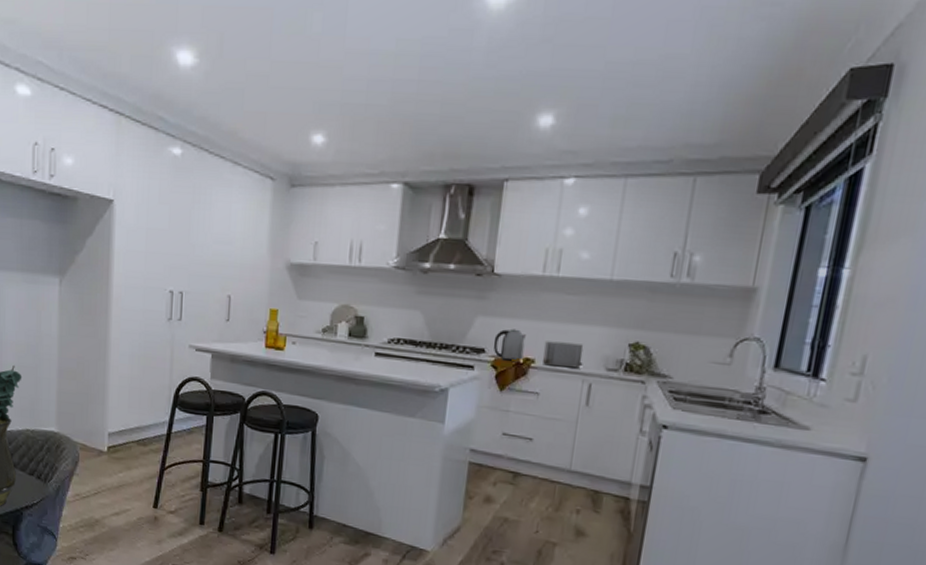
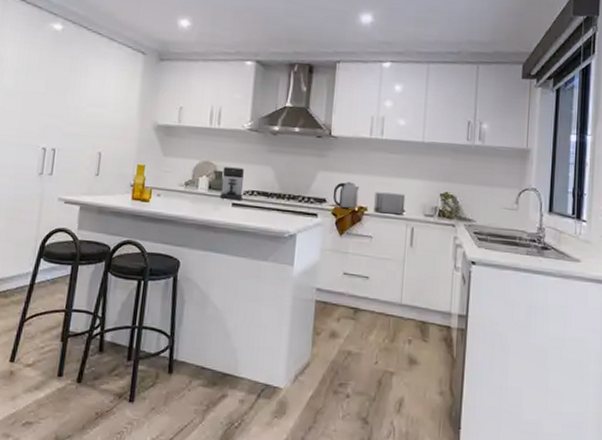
coffee maker: none [361,311,389,350] -> present [220,167,244,201]

